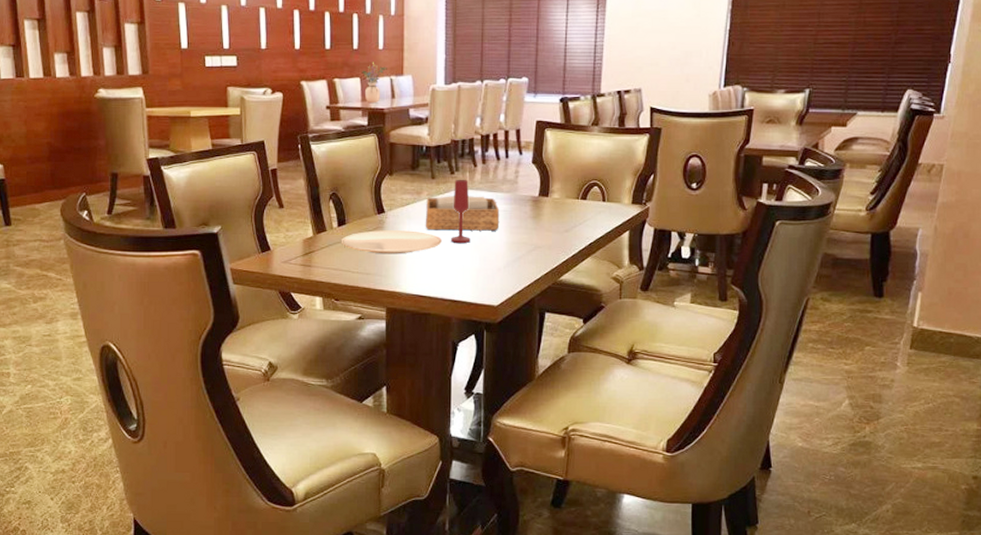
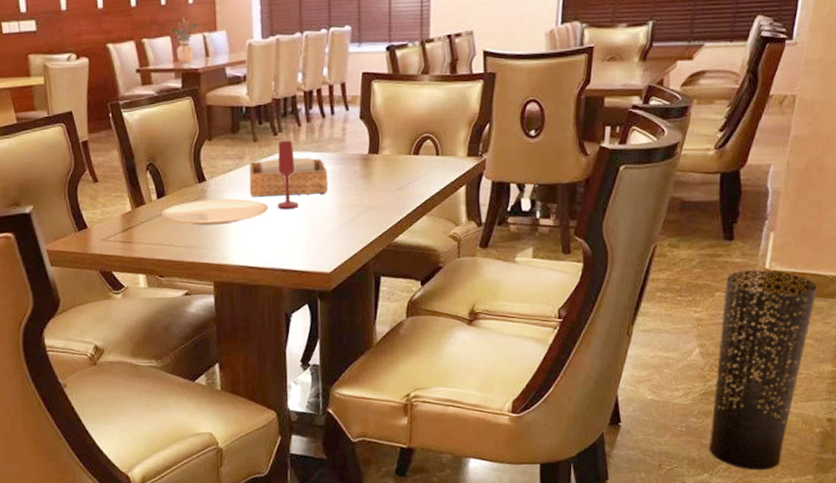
umbrella stand: none [858,326,964,524] -> present [710,269,818,471]

